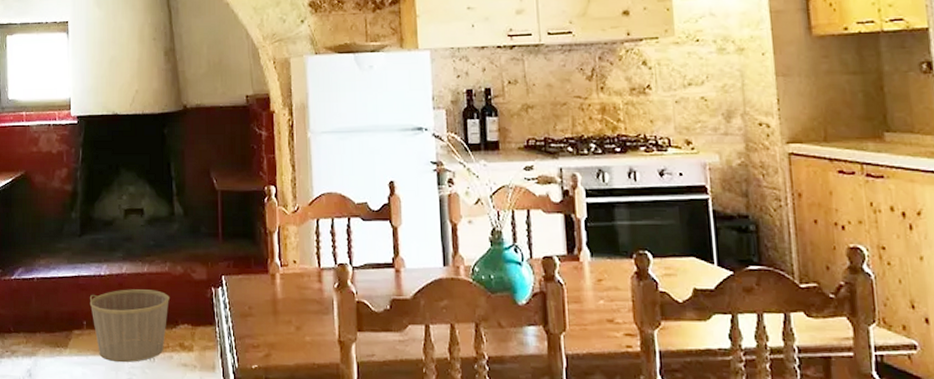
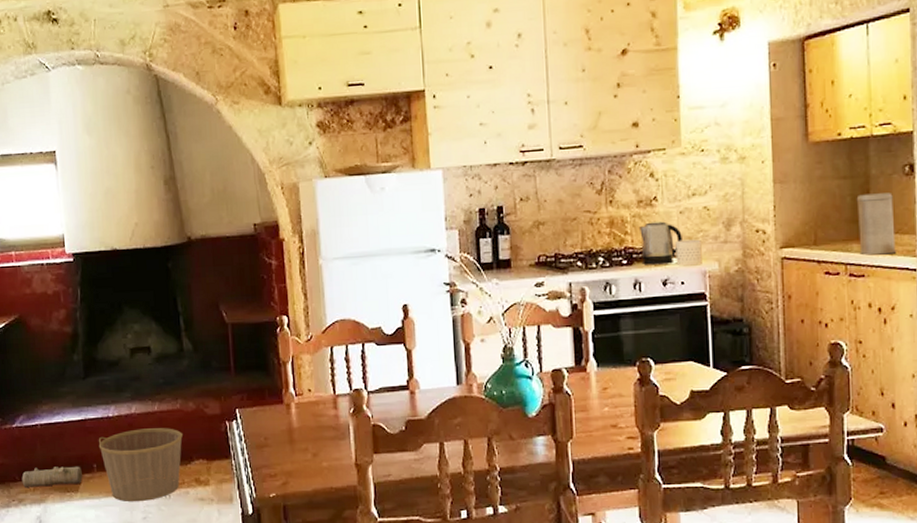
decorative log: none [16,320,72,340] -> present [21,466,83,487]
kettle: none [633,109,679,154] -> present [640,220,682,265]
mug: none [671,130,702,157] -> present [675,239,702,267]
canister: none [869,90,918,155] -> present [856,193,896,256]

